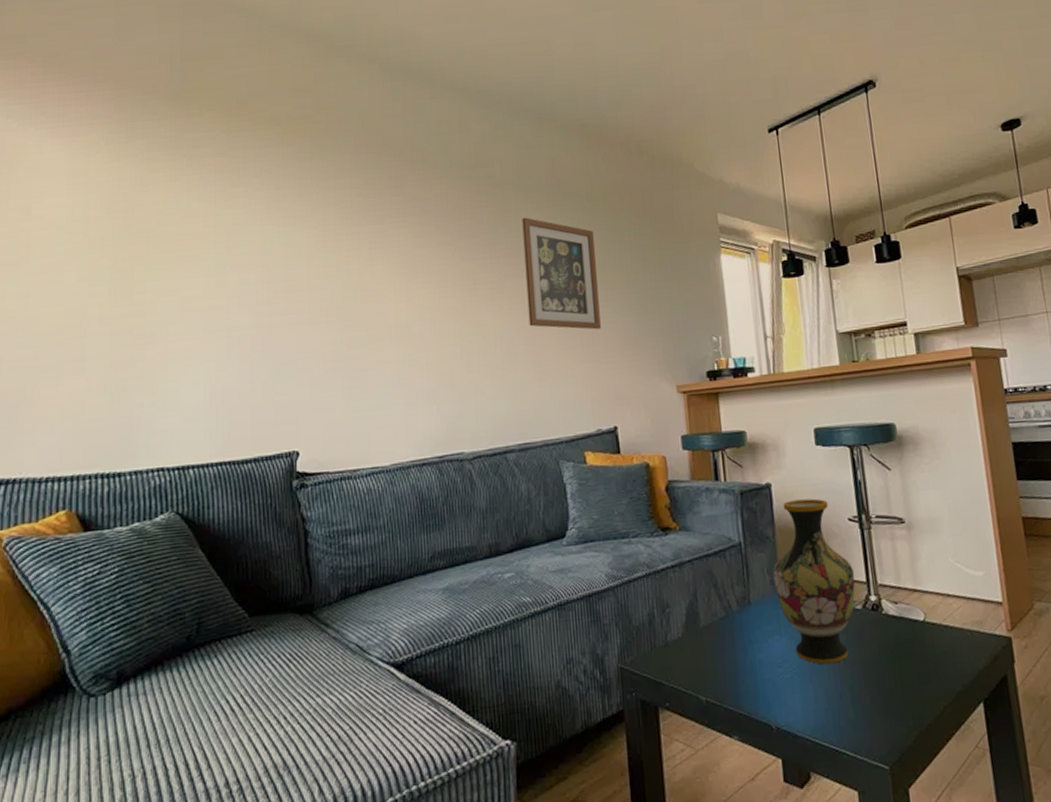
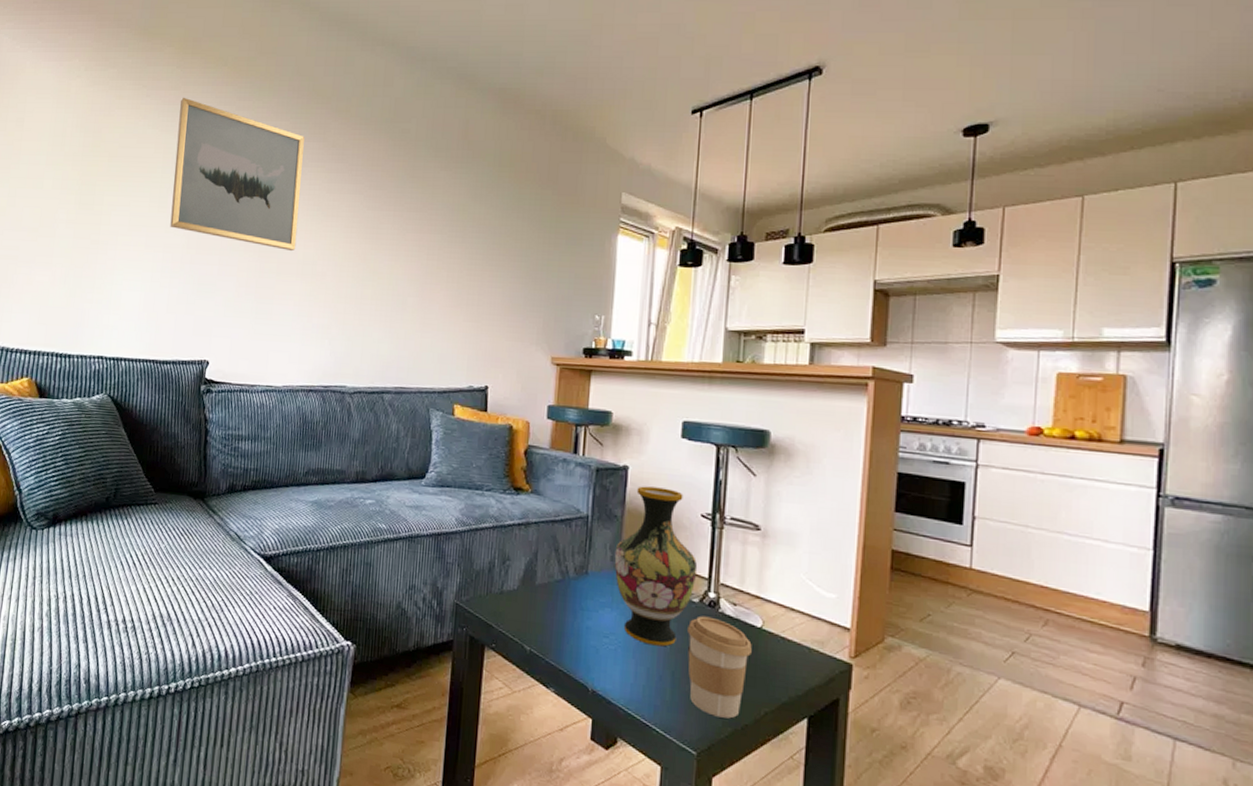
wall art: none [230,163,386,316] -> present [170,97,305,252]
wall art: present [522,217,601,330] -> none [421,175,495,292]
coffee cup: none [856,621,921,724] -> present [688,616,752,719]

